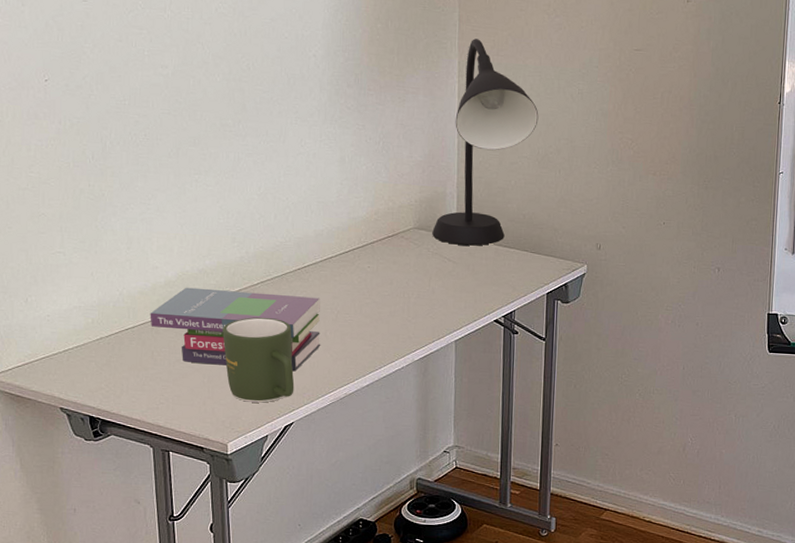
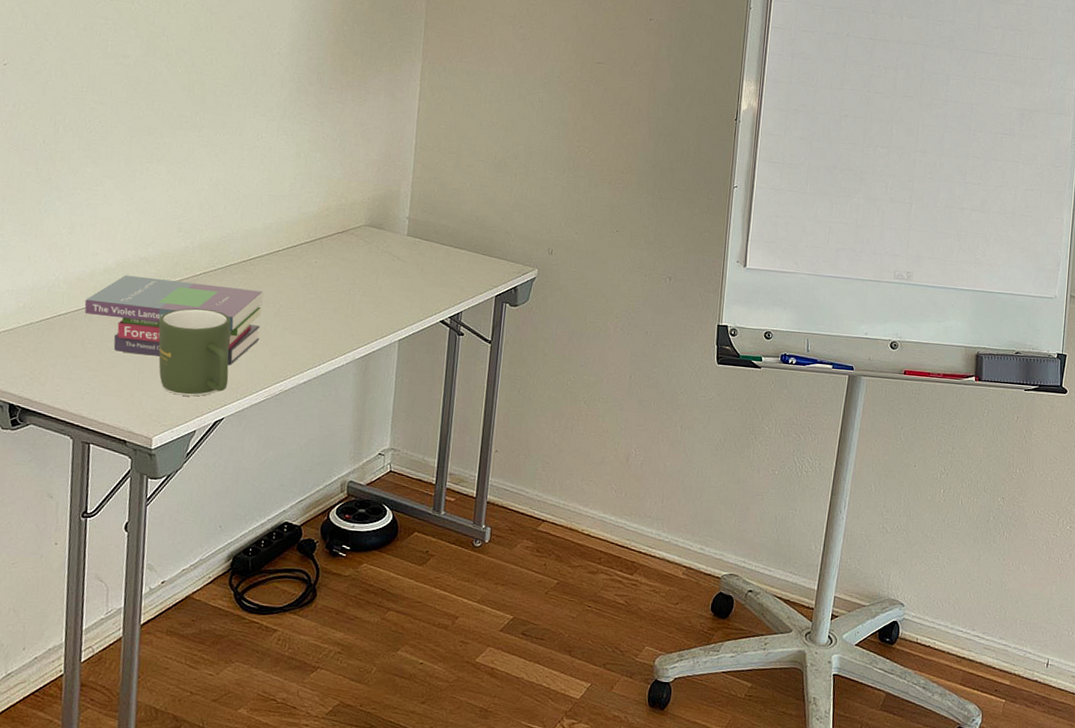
desk lamp: present [432,38,539,246] -> none [383,44,498,246]

